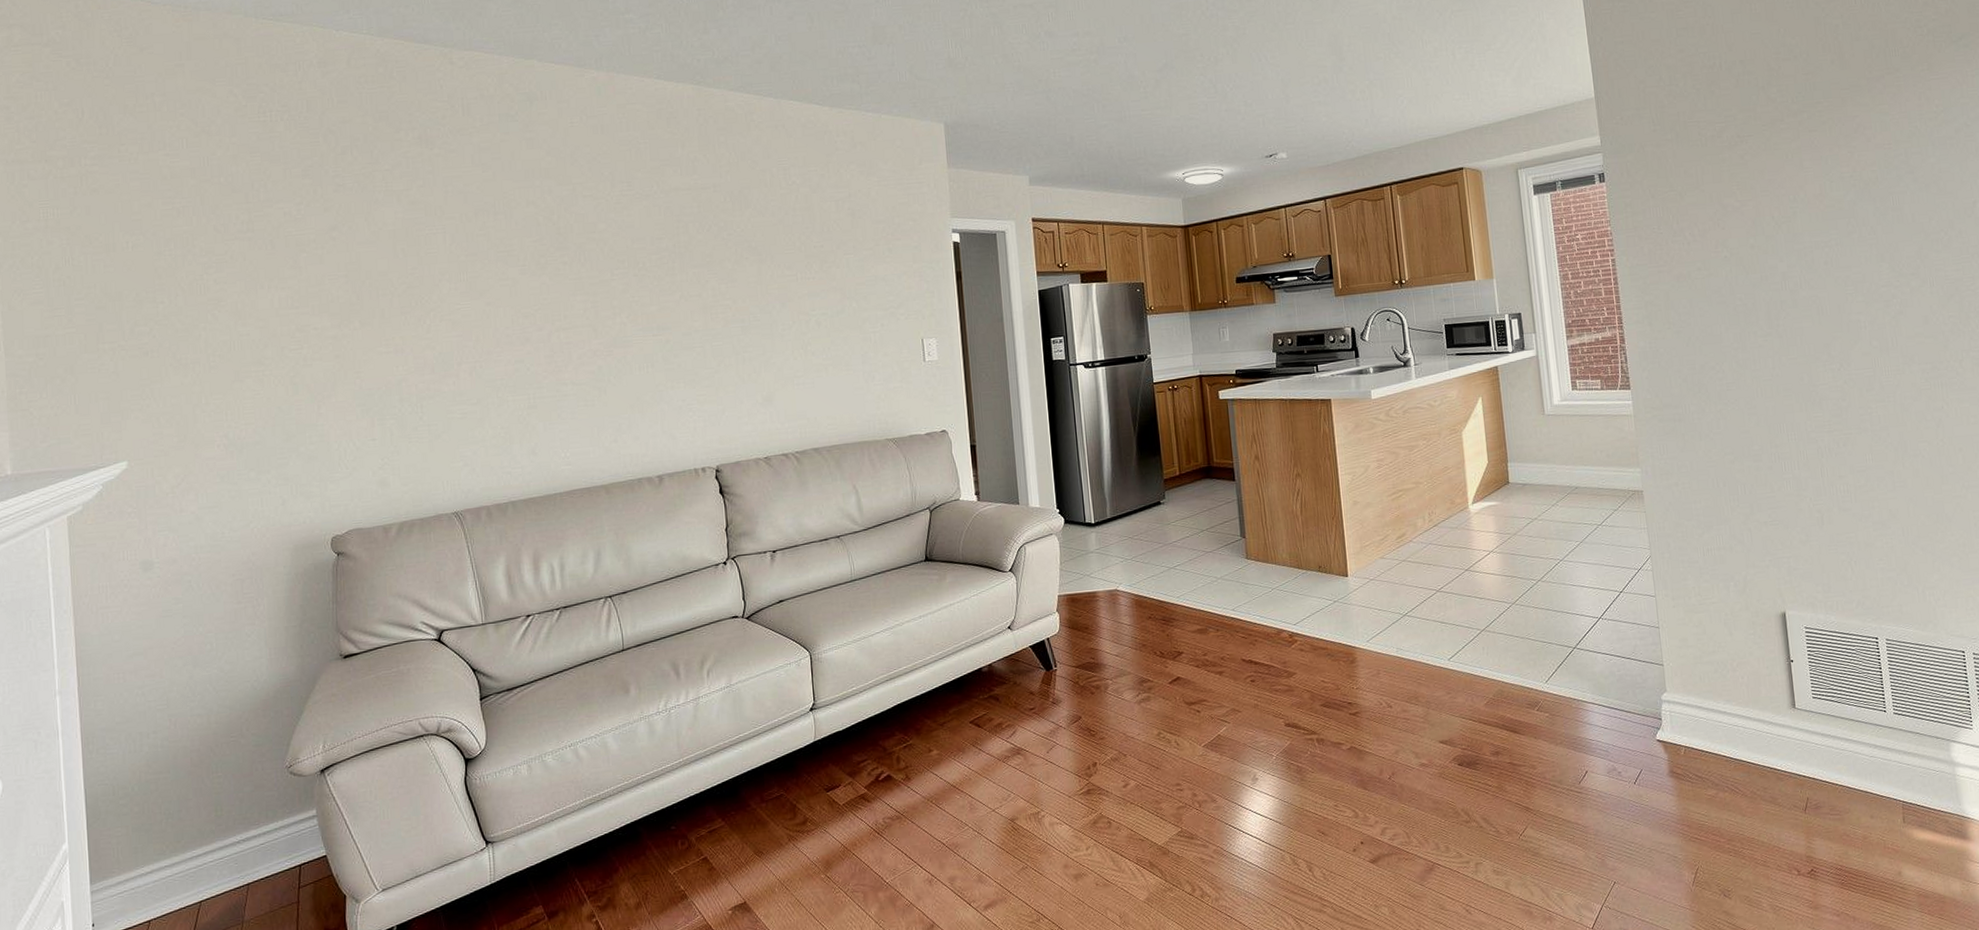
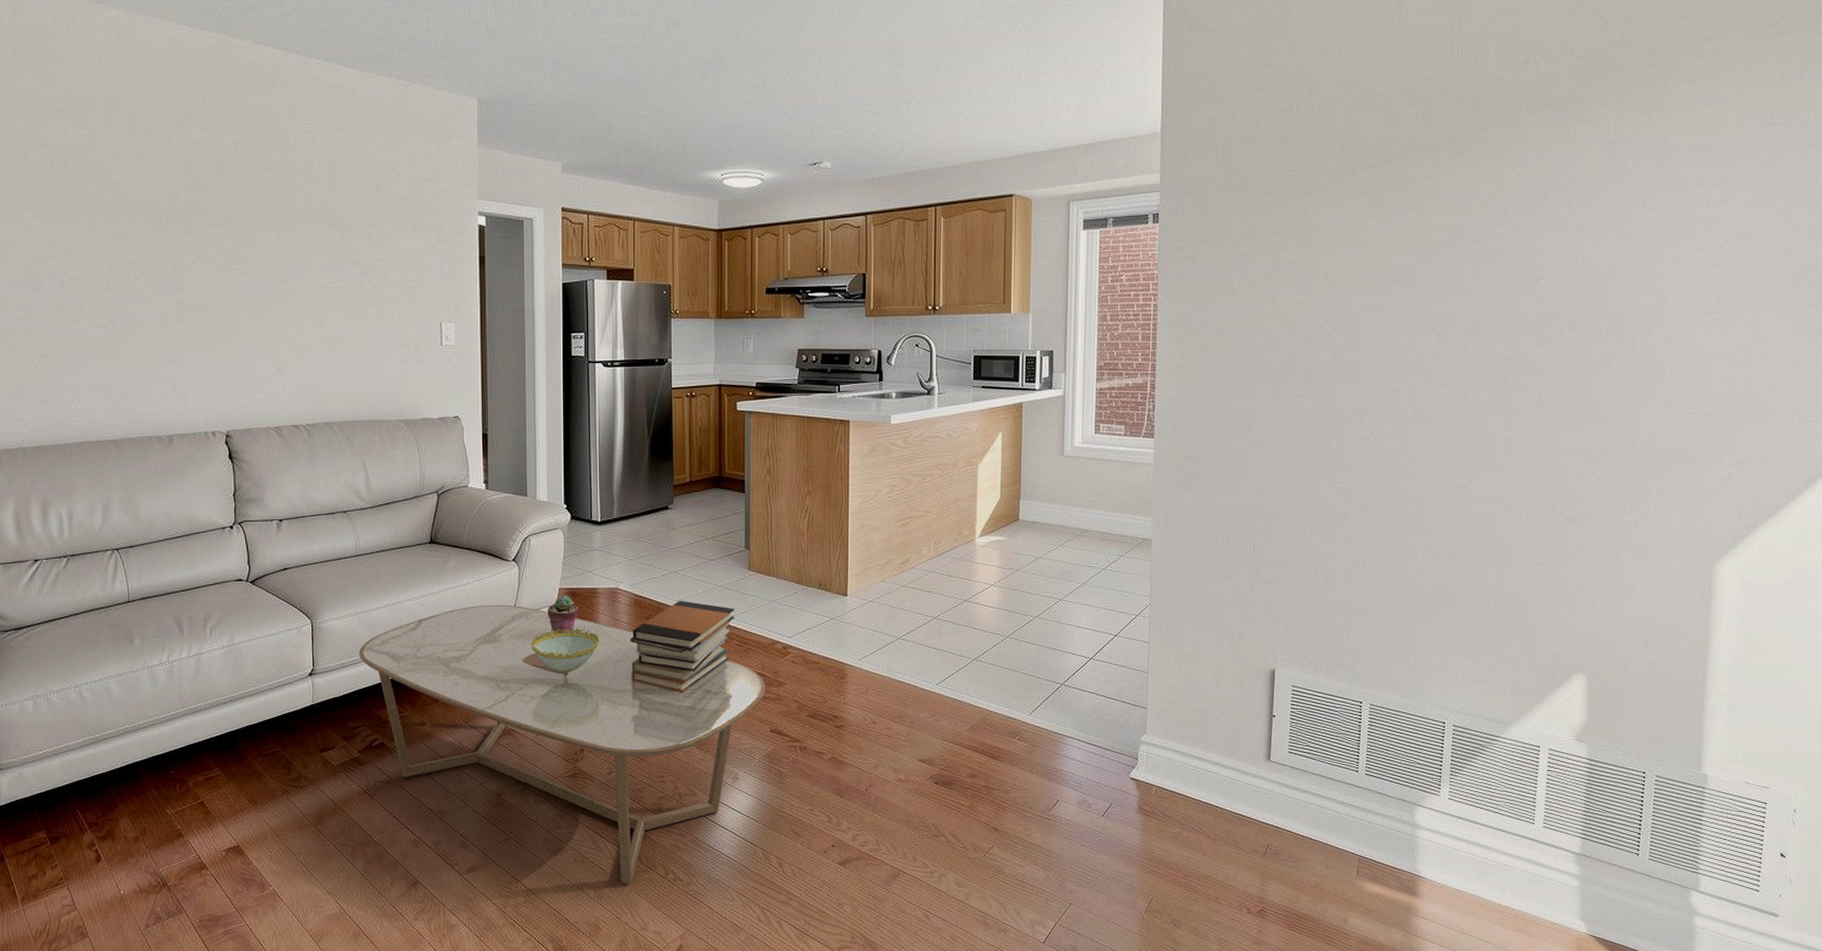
coffee table: none [859,617,1276,906] -> present [358,604,766,884]
decorative bowl: none [1033,634,1104,687] -> present [530,627,600,677]
potted succulent: none [1048,602,1080,644] -> present [548,596,579,635]
book stack: none [1134,596,1238,694] -> present [630,600,735,693]

